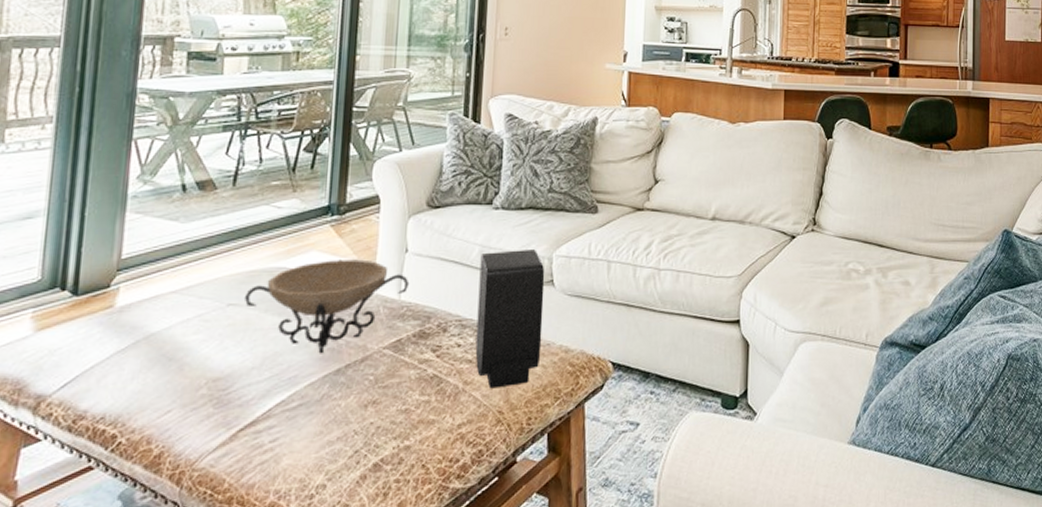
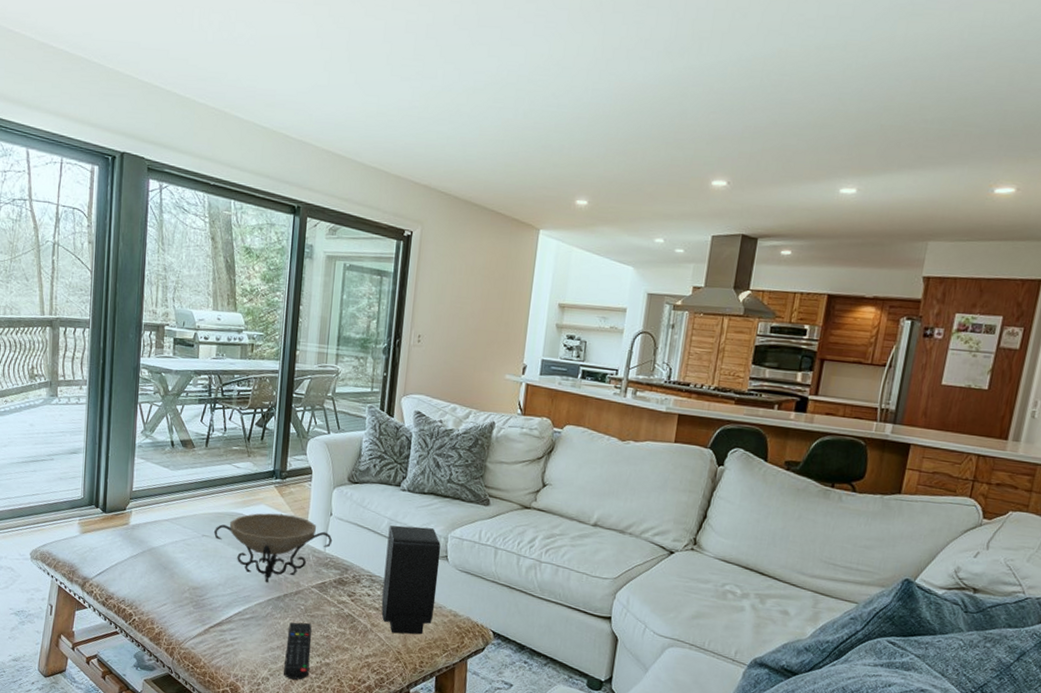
remote control: none [347,396,385,479] -> present [284,622,312,680]

